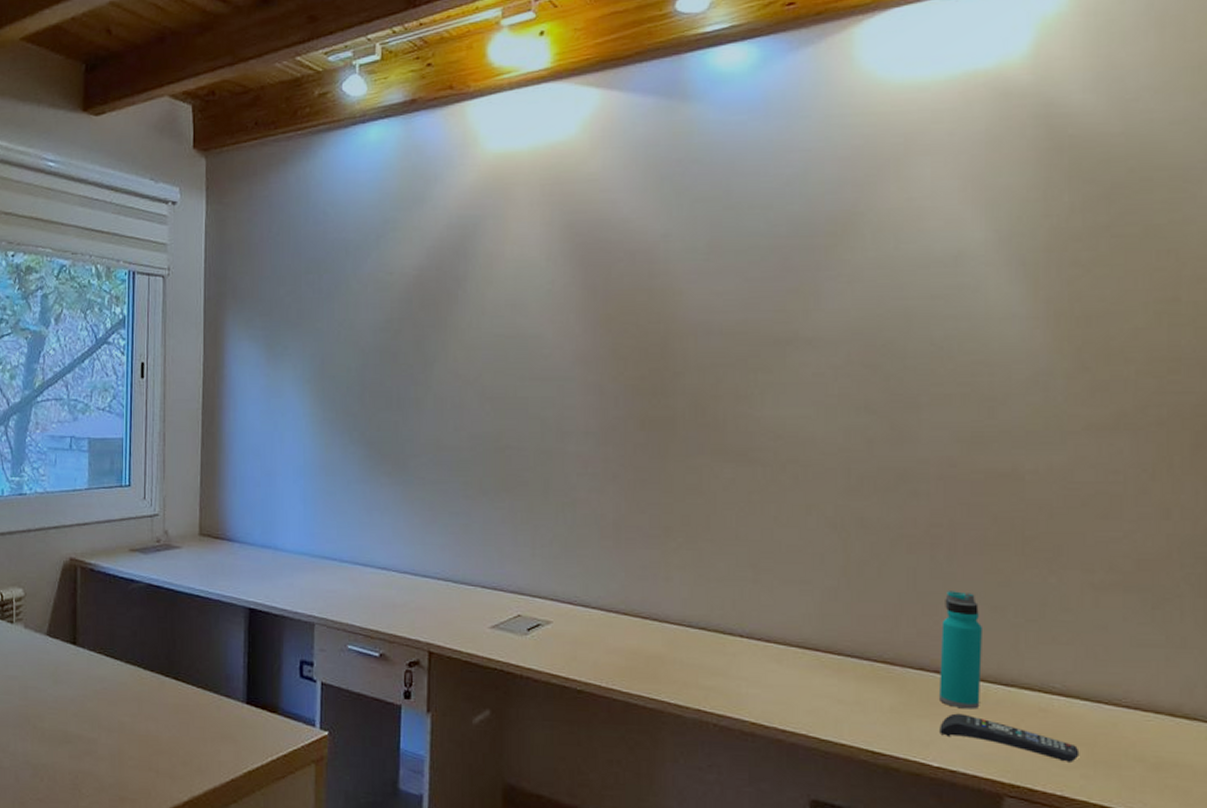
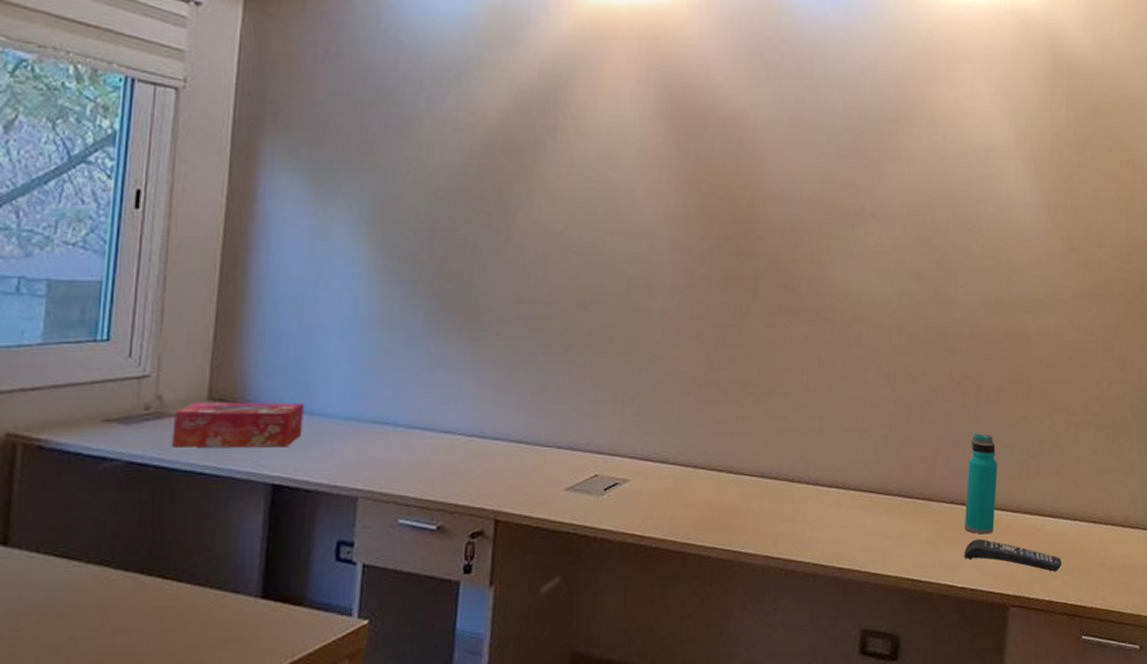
tissue box: none [176,537,269,577] -> present [171,402,304,448]

